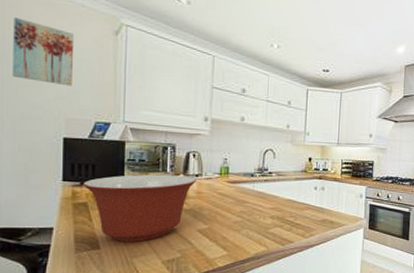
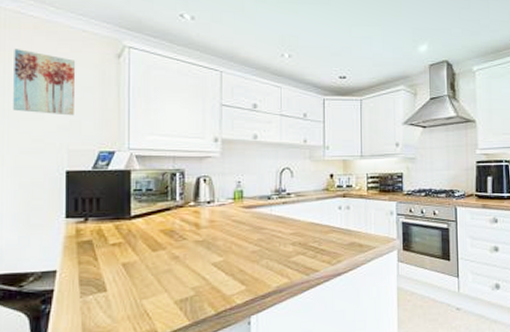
mixing bowl: present [83,174,197,242] -> none [87,203,209,282]

